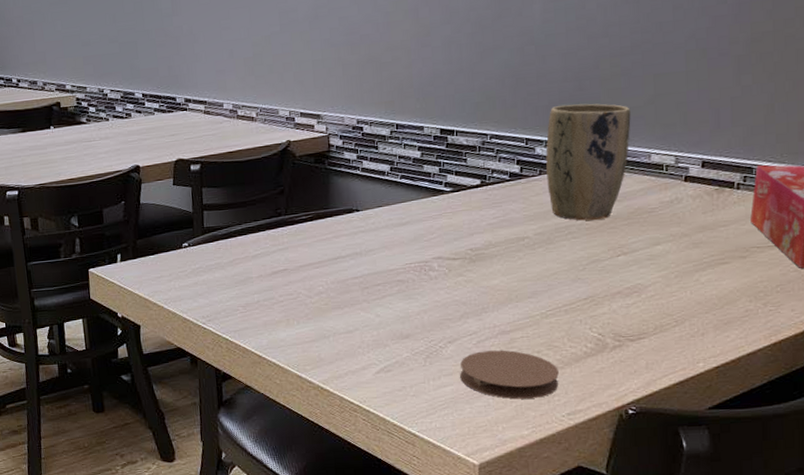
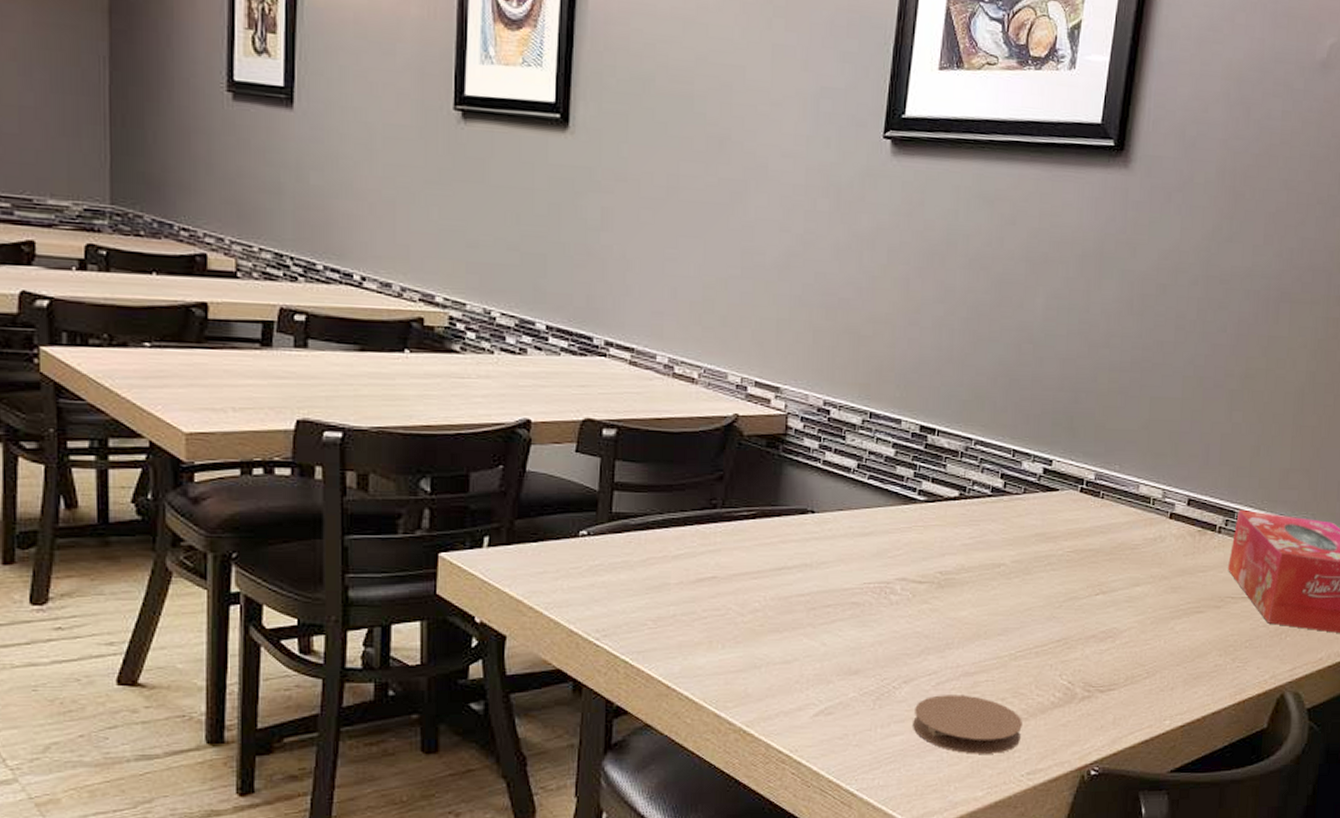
plant pot: present [545,103,631,221] -> none [1031,416,1124,551]

